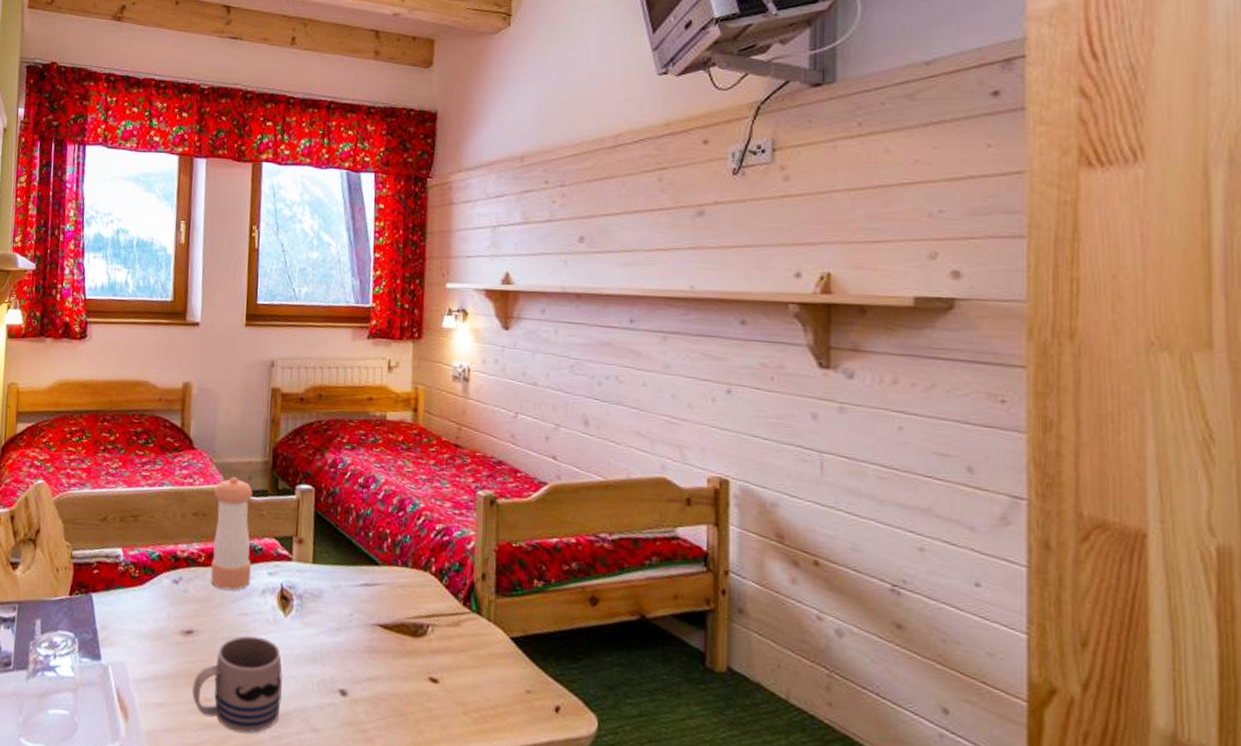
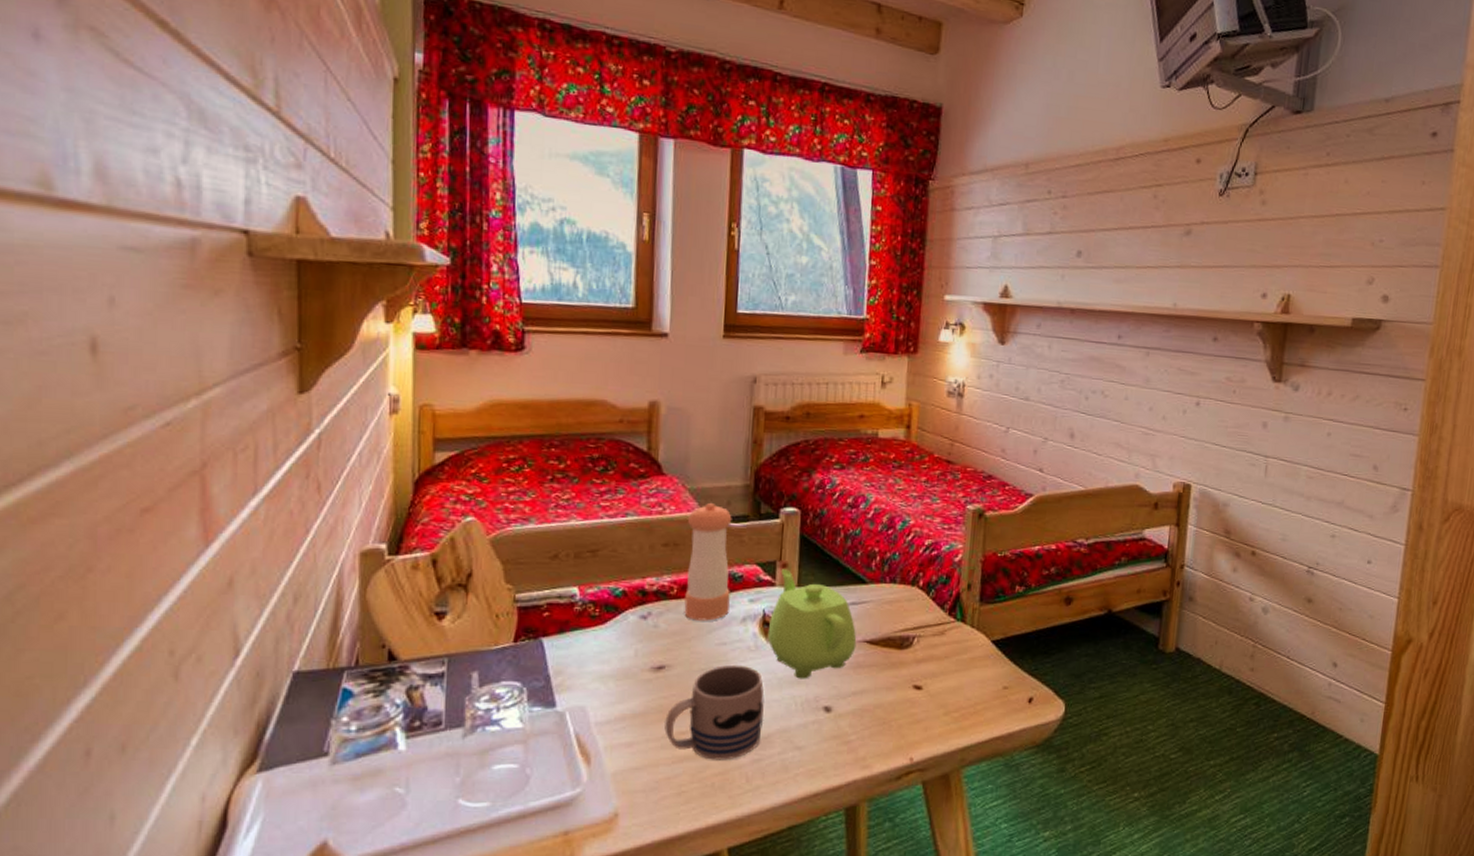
teapot: none [285,544,371,659] -> present [767,569,857,679]

